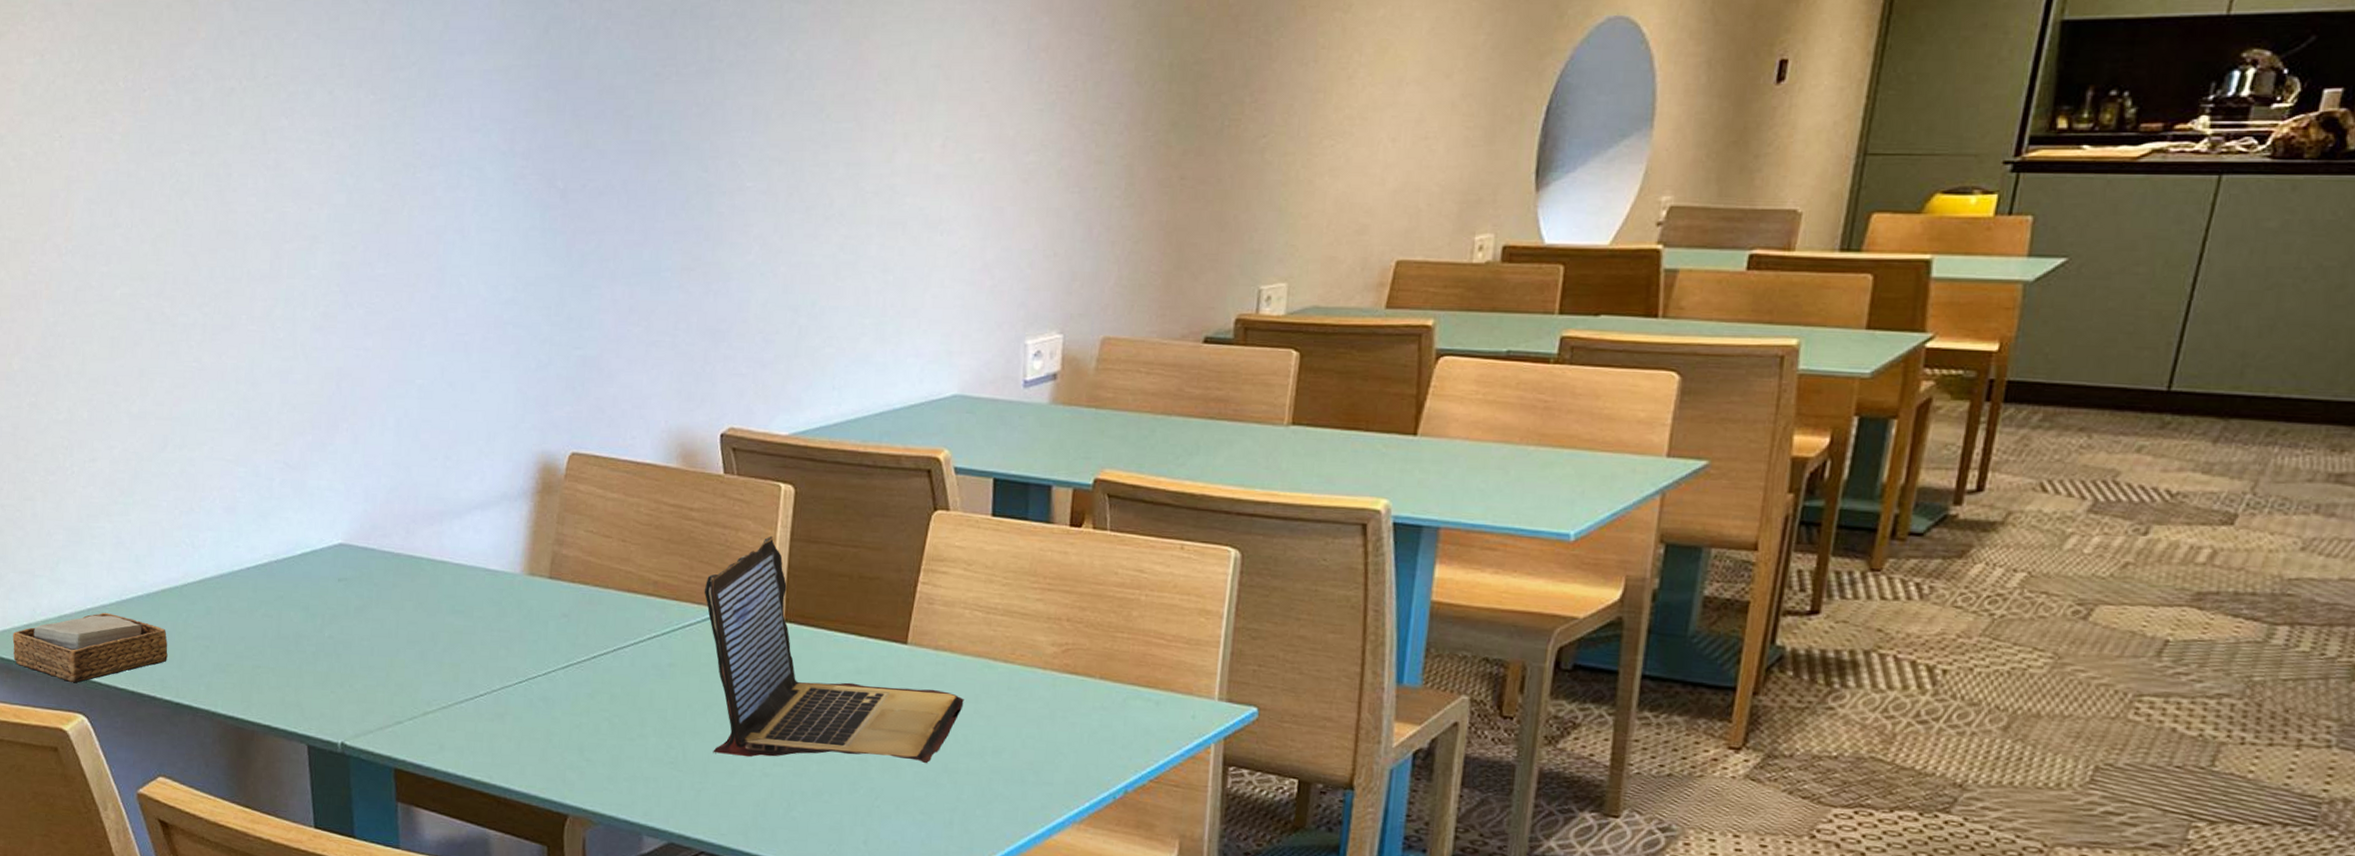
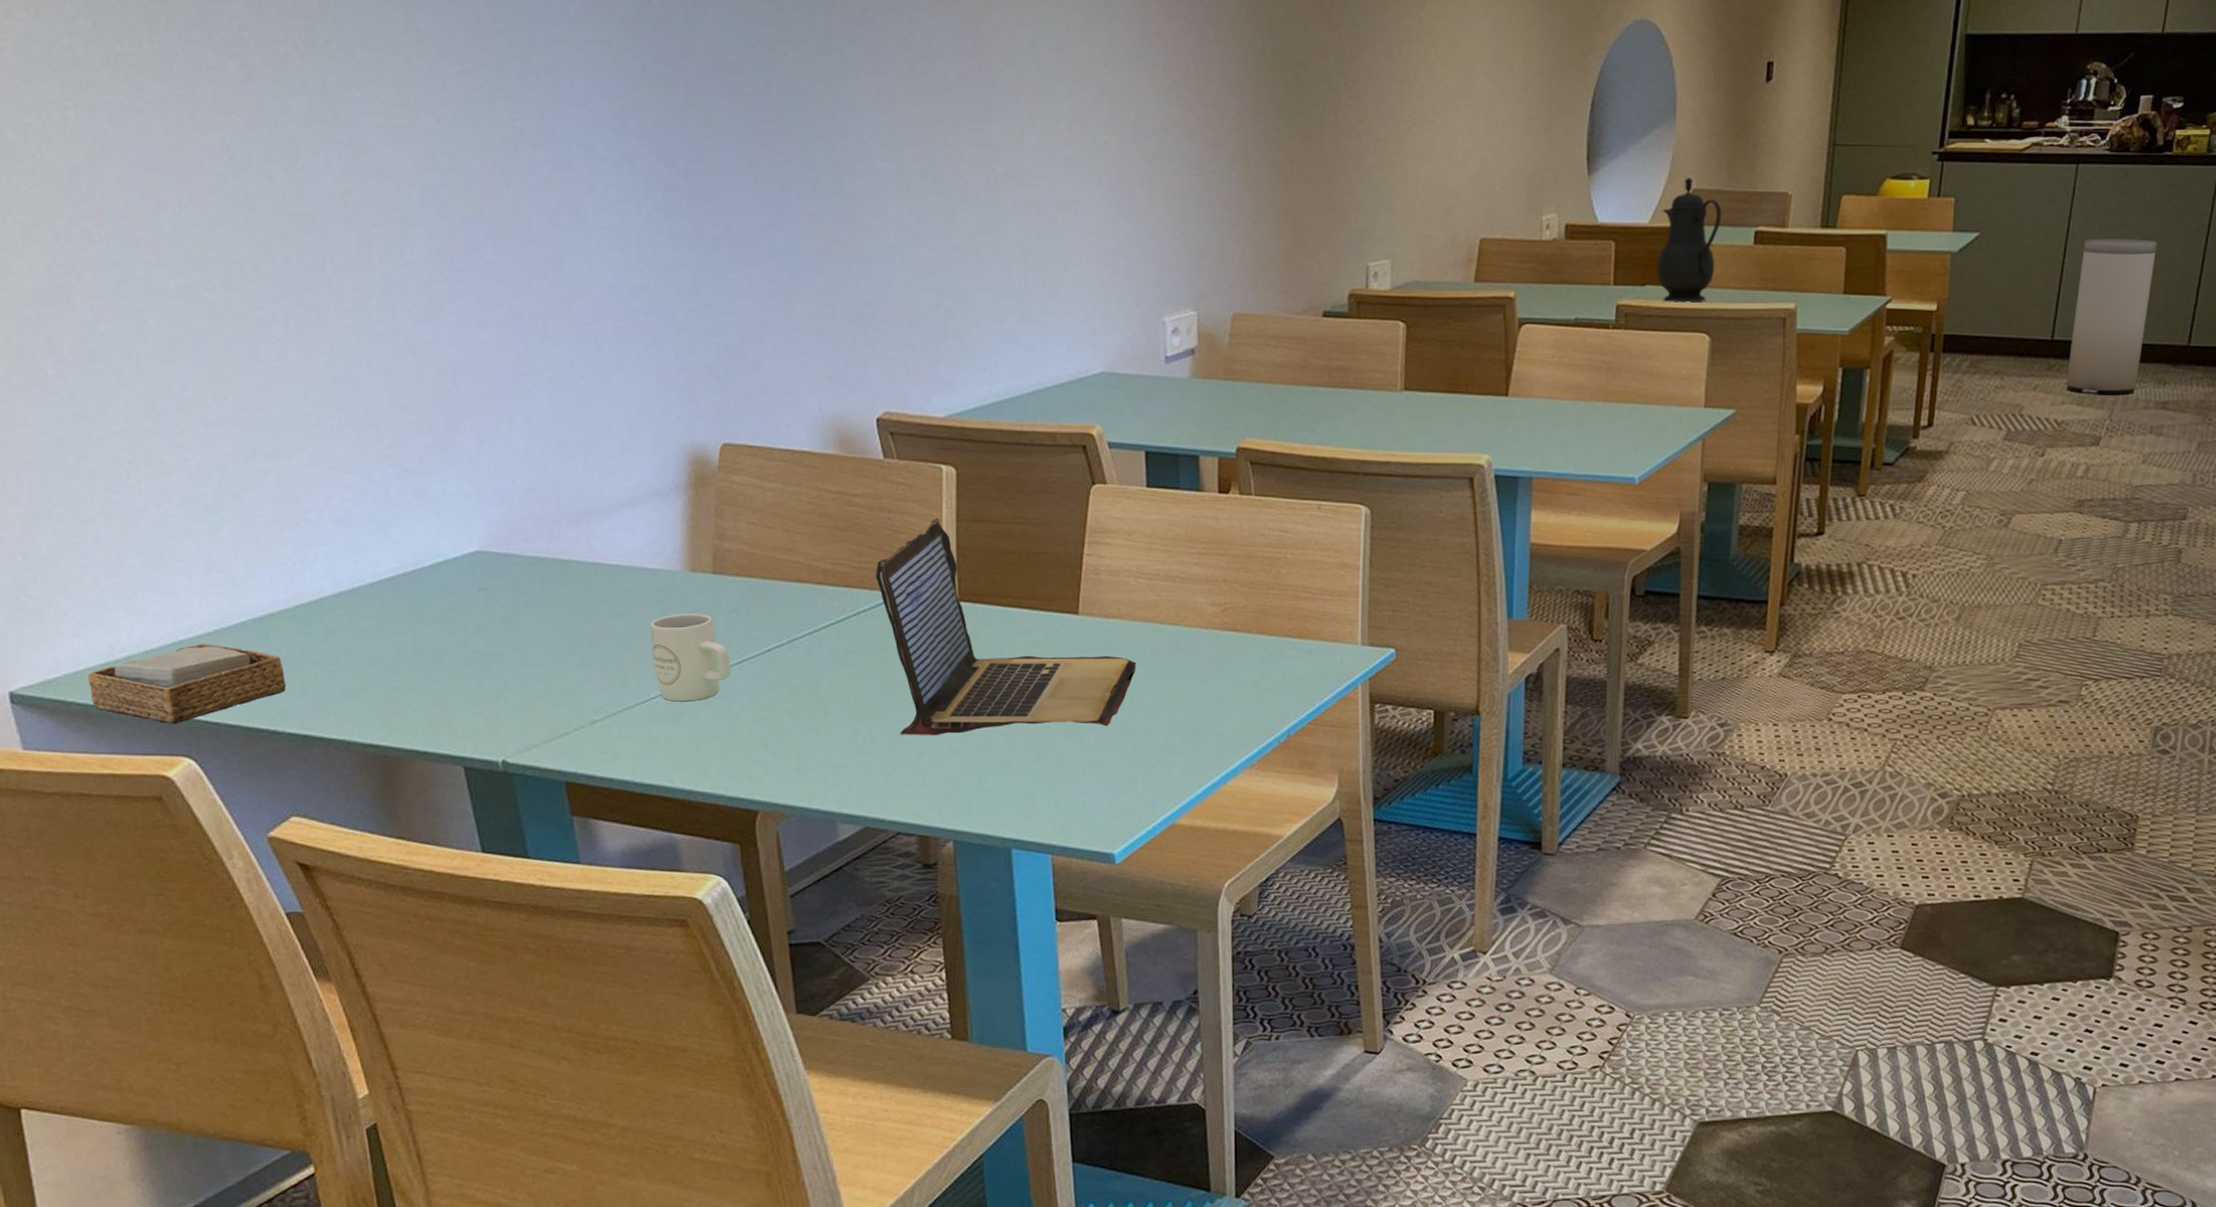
mug: none [485,615,557,702] -> present [650,614,731,702]
coffeepot: none [1615,194,1707,336] -> present [1656,178,1722,303]
pedal bin: none [2187,266,2340,464] -> present [2066,238,2157,396]

